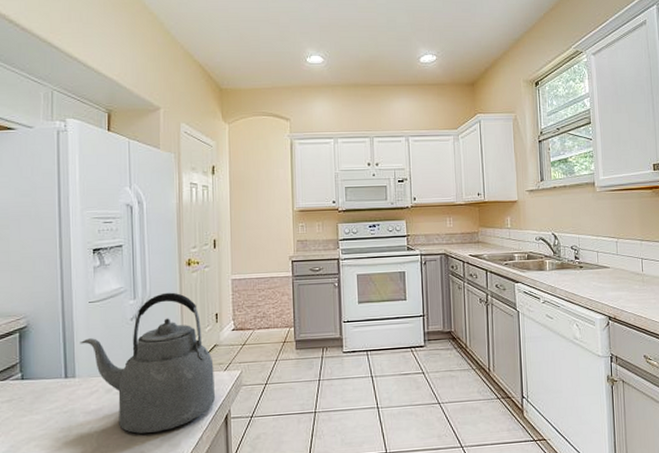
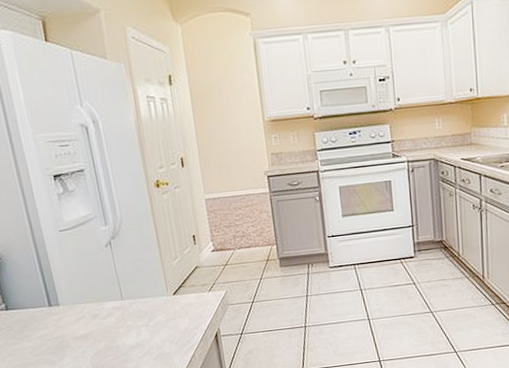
kettle: present [80,292,216,434] -> none [57,216,204,355]

